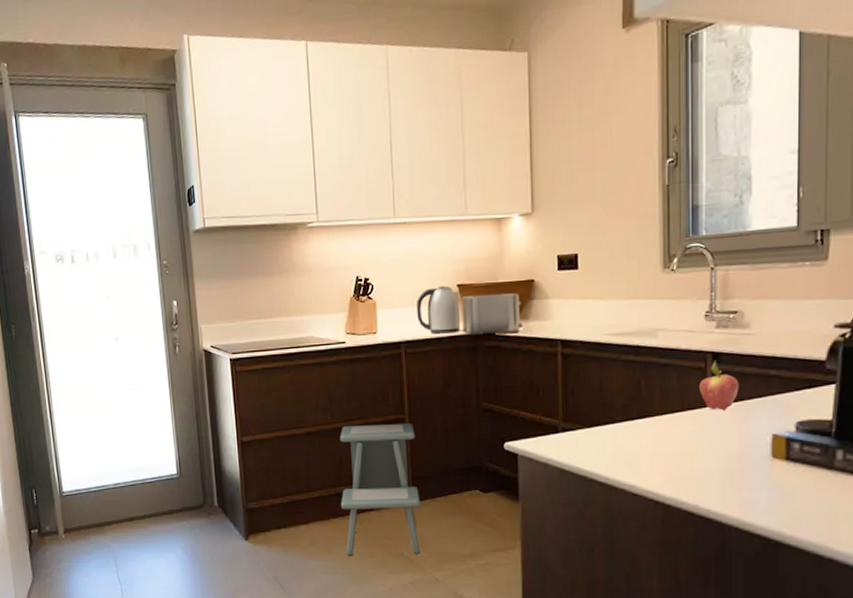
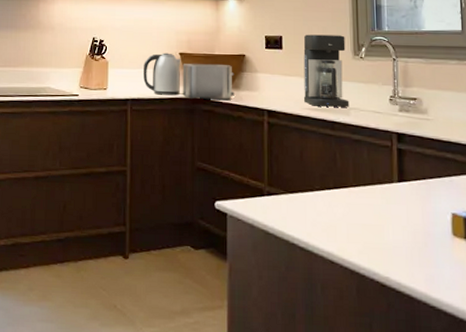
step stool: present [340,422,421,556] -> none [61,174,136,307]
coffee maker: none [603,246,657,331] -> present [303,34,349,107]
fruit: present [698,360,739,410] -> none [386,140,421,186]

